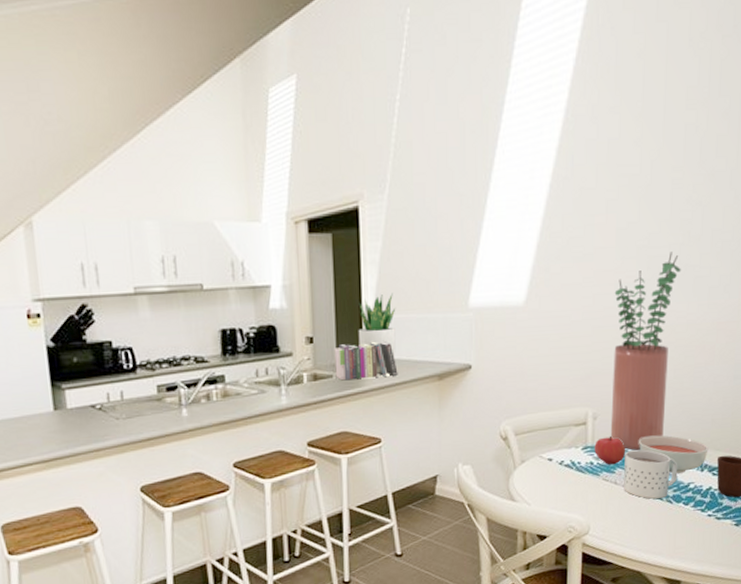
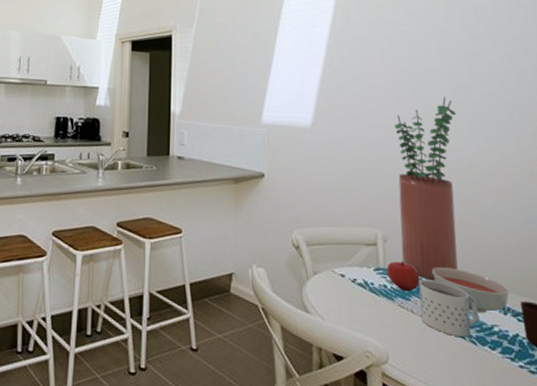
books: present [334,341,398,381] -> none [145,141,199,175]
planter: present [358,292,396,365] -> none [166,104,198,163]

